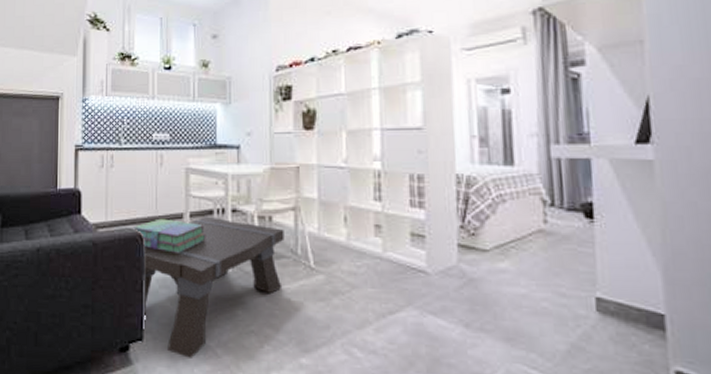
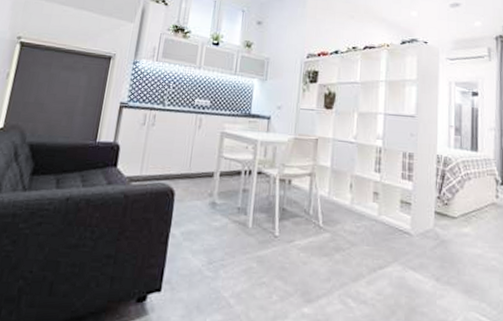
stack of books: present [133,218,206,254] -> none [166,176,232,210]
coffee table: present [144,216,284,358] -> none [166,176,300,308]

